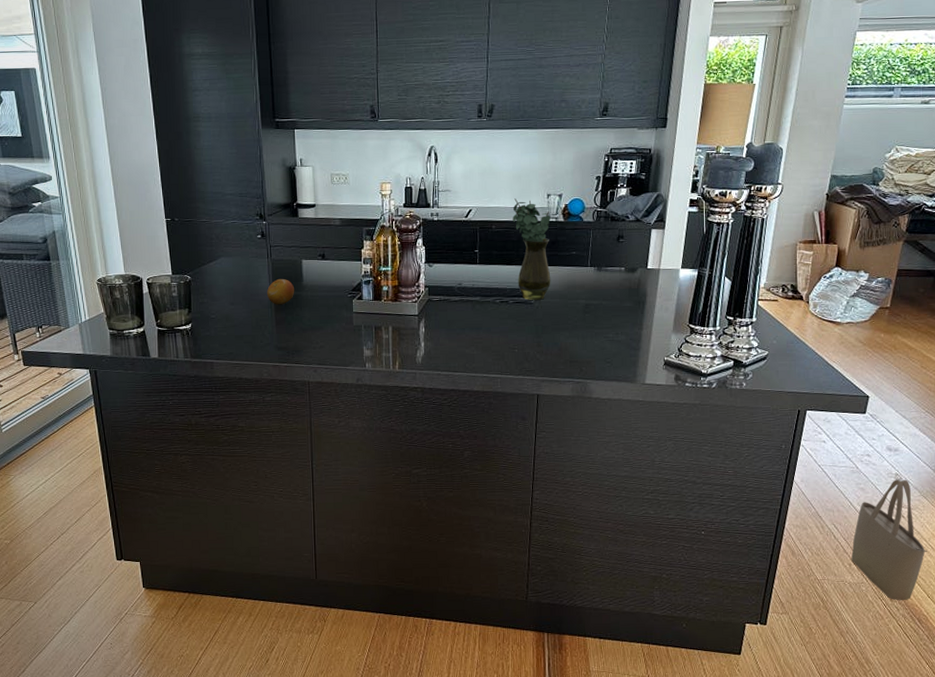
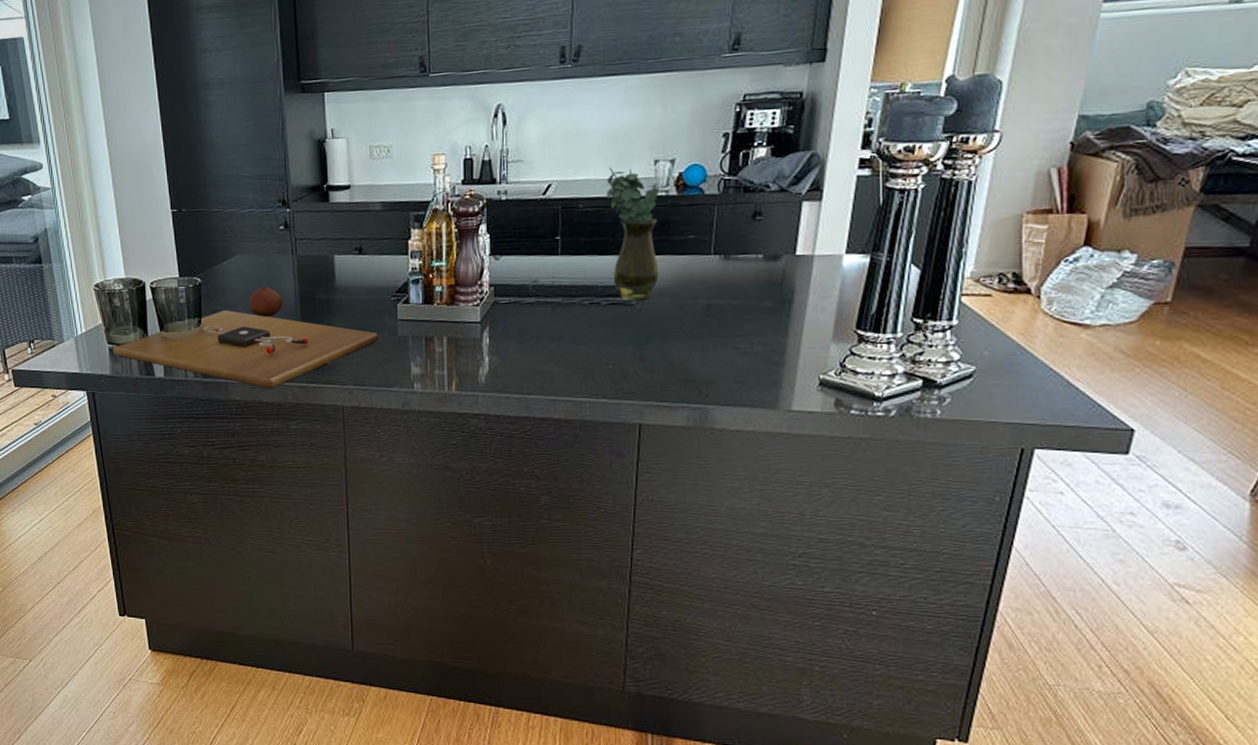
cutting board: none [113,303,338,368] -> present [112,310,379,389]
fruit: none [231,284,260,309] -> present [249,286,283,318]
fruit: present [266,278,295,305] -> none [291,279,326,312]
shopping bag: present [851,479,928,600] -> none [1102,549,1228,721]

